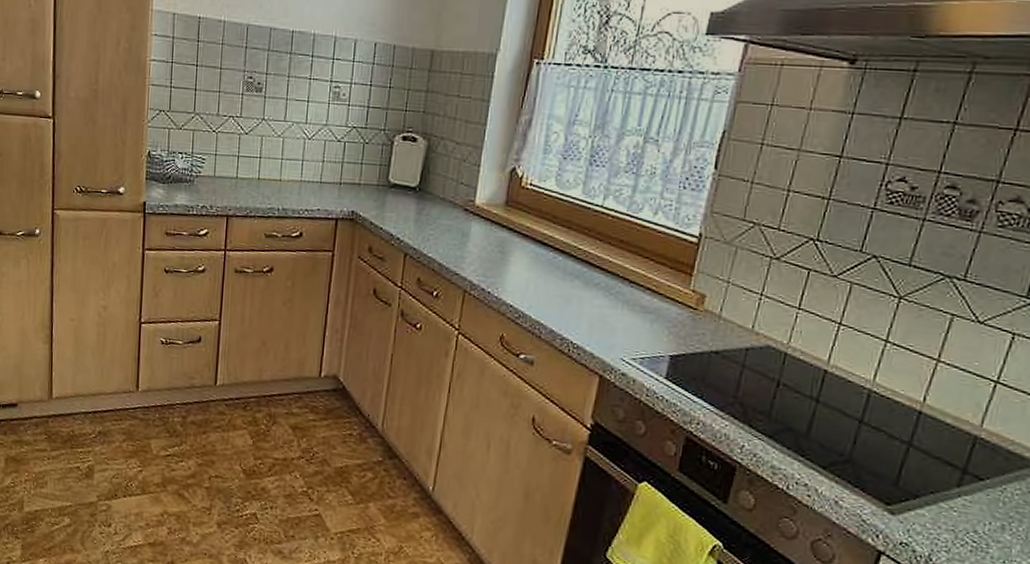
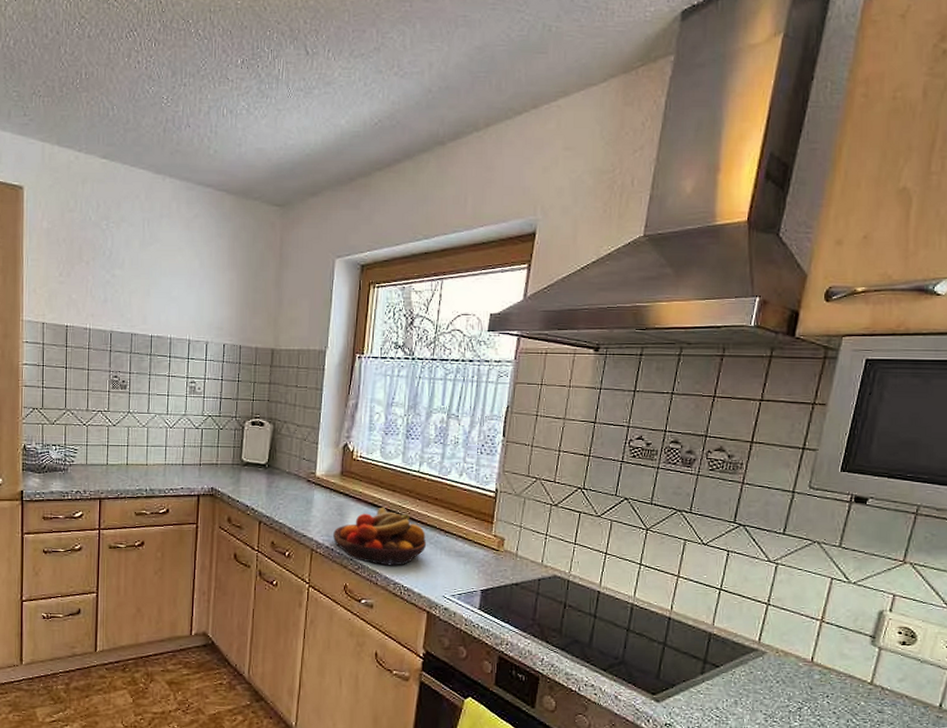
fruit bowl: none [491,246,606,318] -> present [333,507,427,566]

